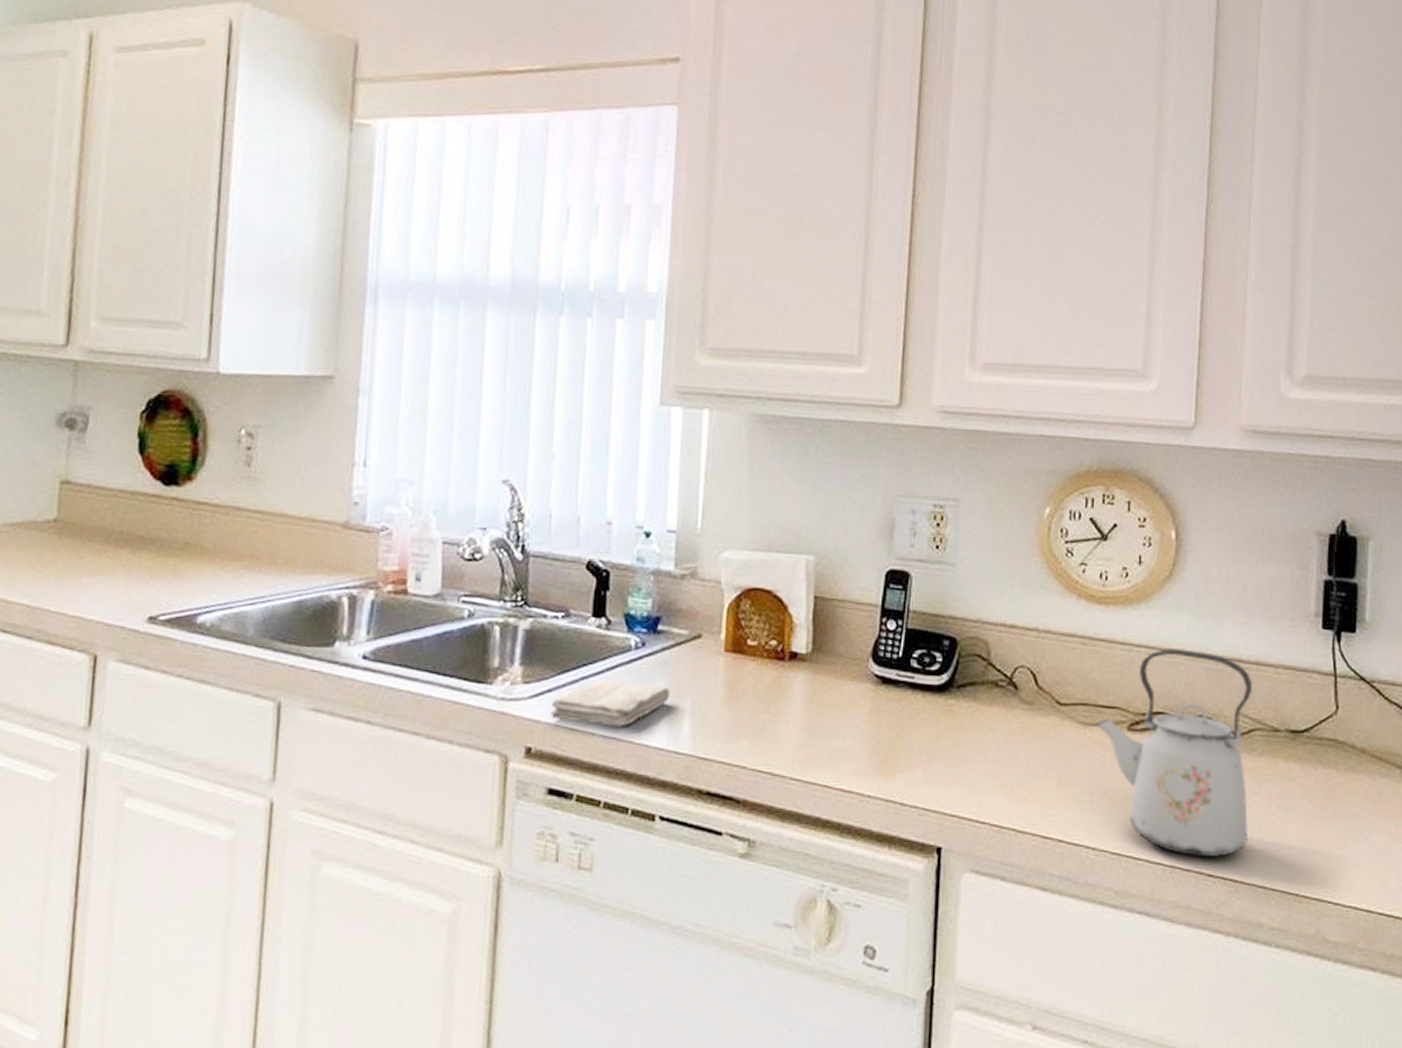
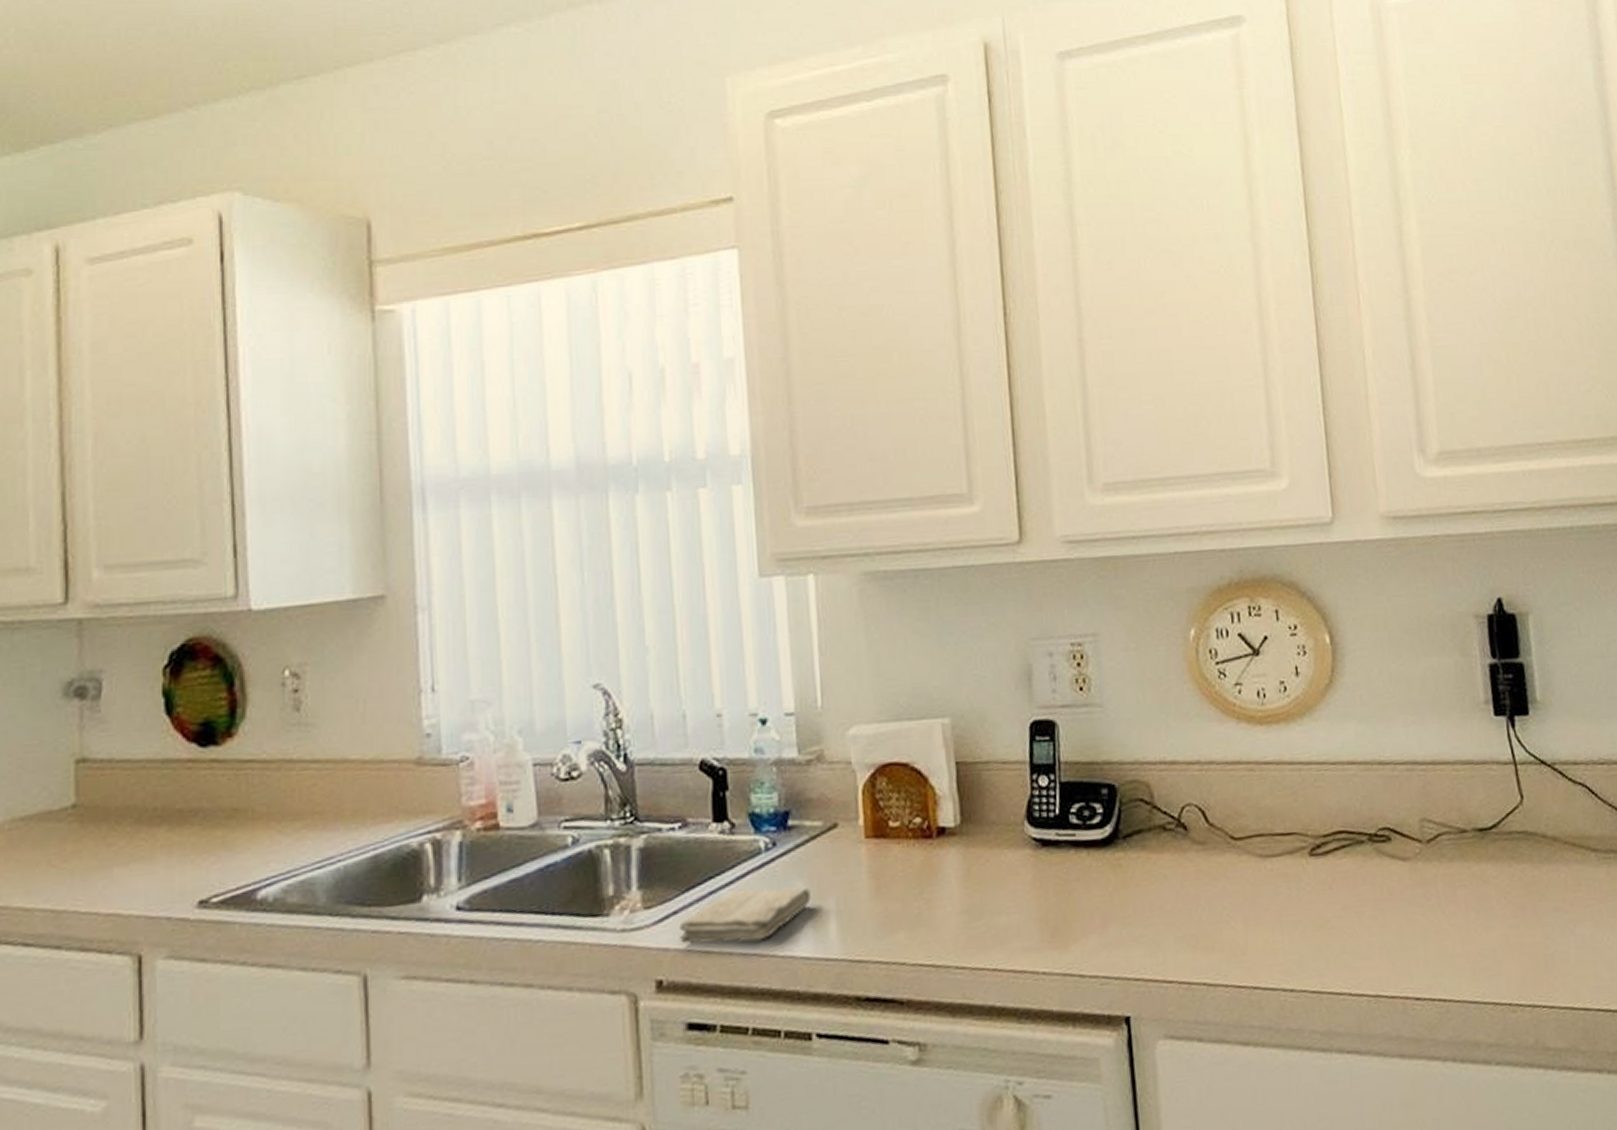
kettle: present [1095,648,1252,857] -> none [1274,759,1452,982]

